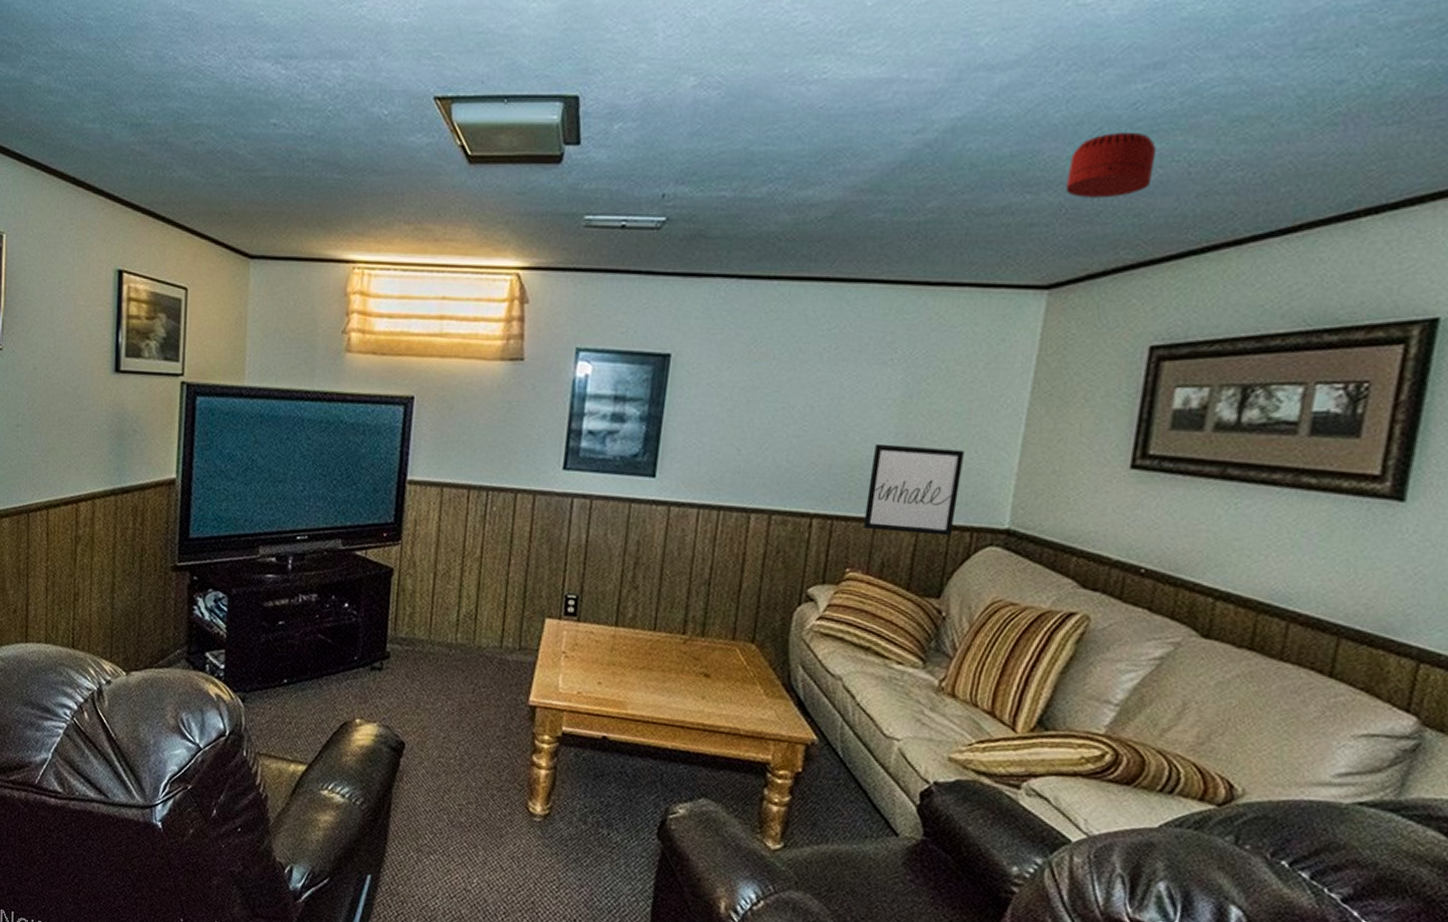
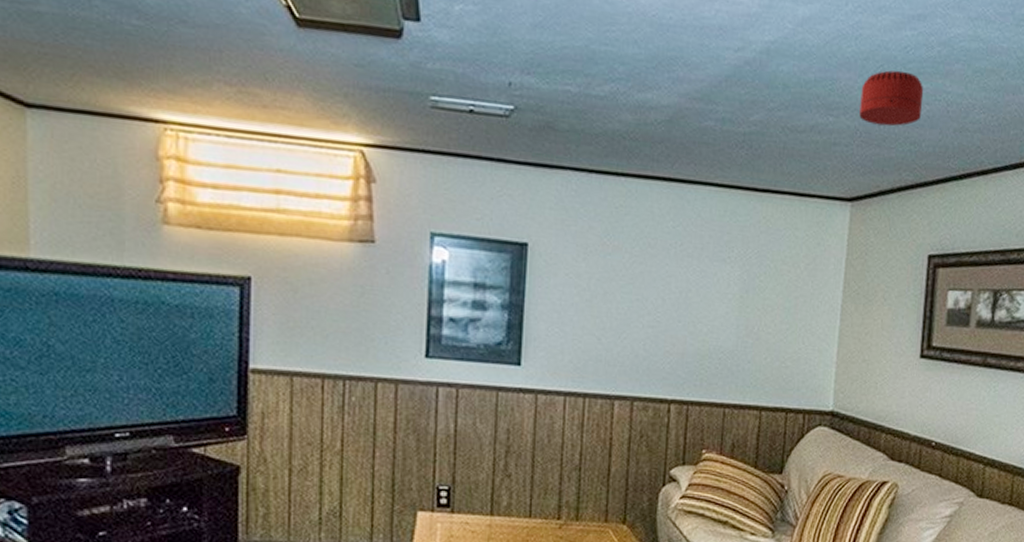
wall art: present [863,443,964,536] -> none [715,334,794,418]

